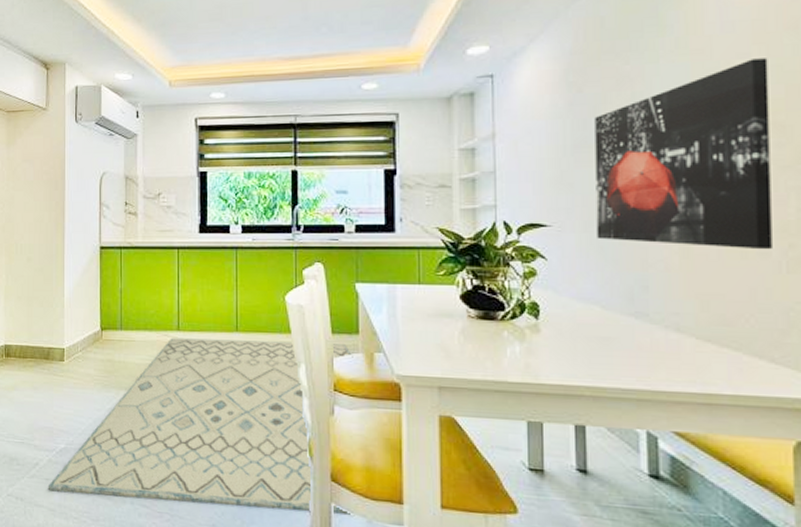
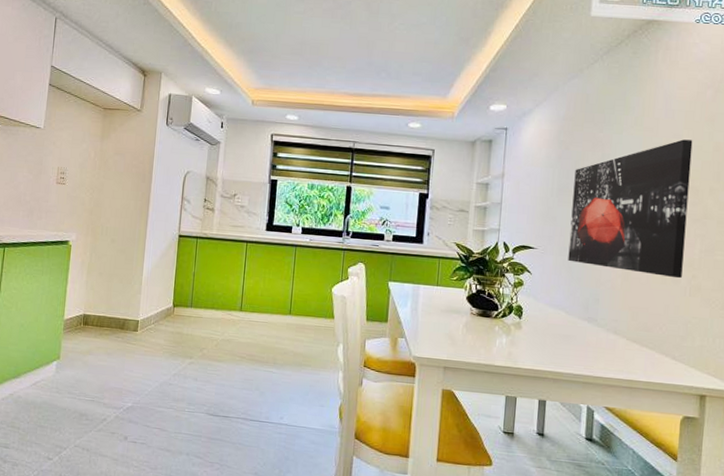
rug: present [47,338,353,515] -> none [113,316,382,466]

